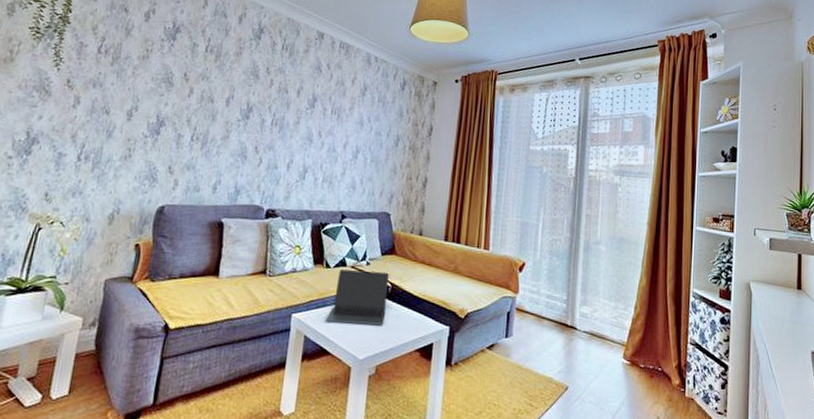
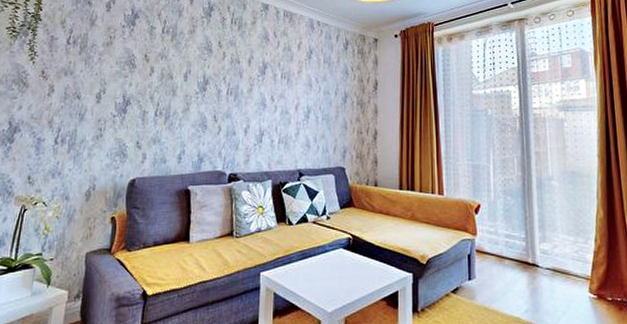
laptop: present [326,269,389,326] -> none [293,224,349,278]

